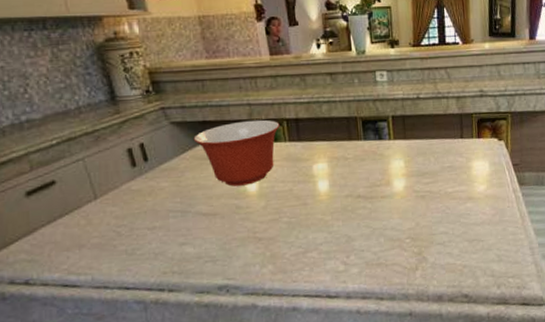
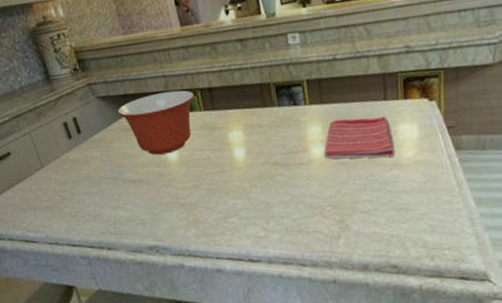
dish towel: none [406,153,469,193] -> present [324,116,395,159]

